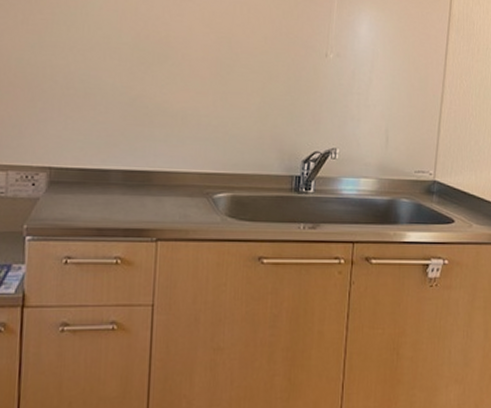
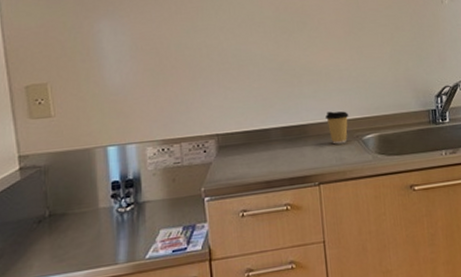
coffee cup: none [174,160,201,199] -> present [325,111,349,145]

